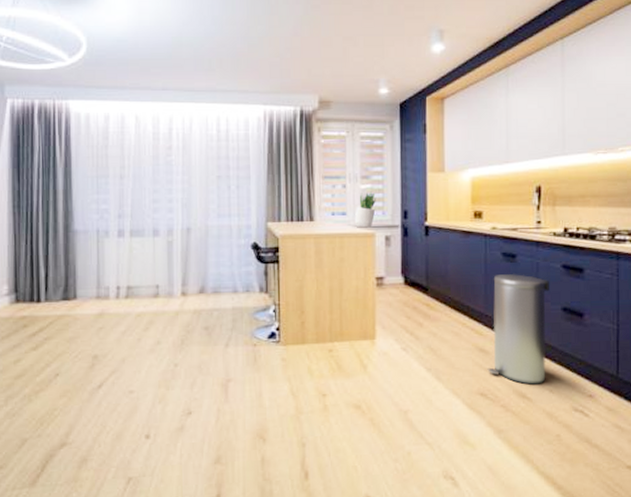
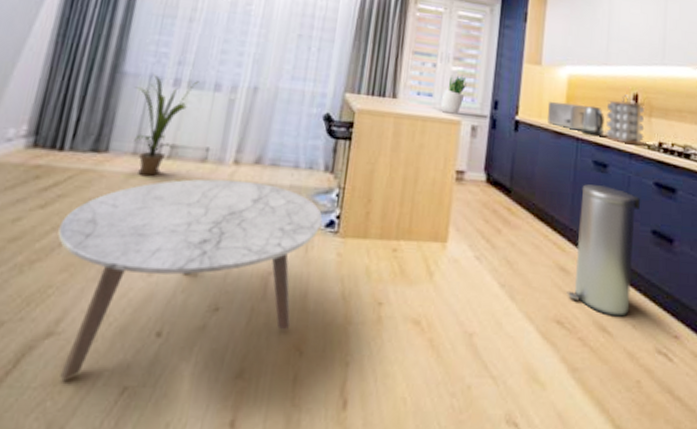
coffee table: none [51,308,265,478] -> present [58,179,323,381]
house plant: none [86,228,139,314] -> present [134,73,200,176]
toaster: none [455,203,493,229] -> present [547,101,588,131]
kettle: none [488,203,510,232] -> present [581,105,604,138]
spice rack: none [510,188,550,234] -> present [606,94,645,145]

